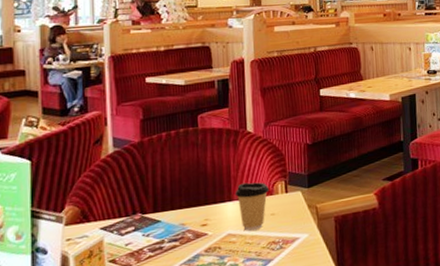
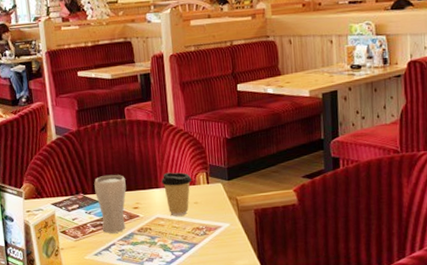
drinking glass: none [156,189,194,258] -> present [94,174,126,234]

